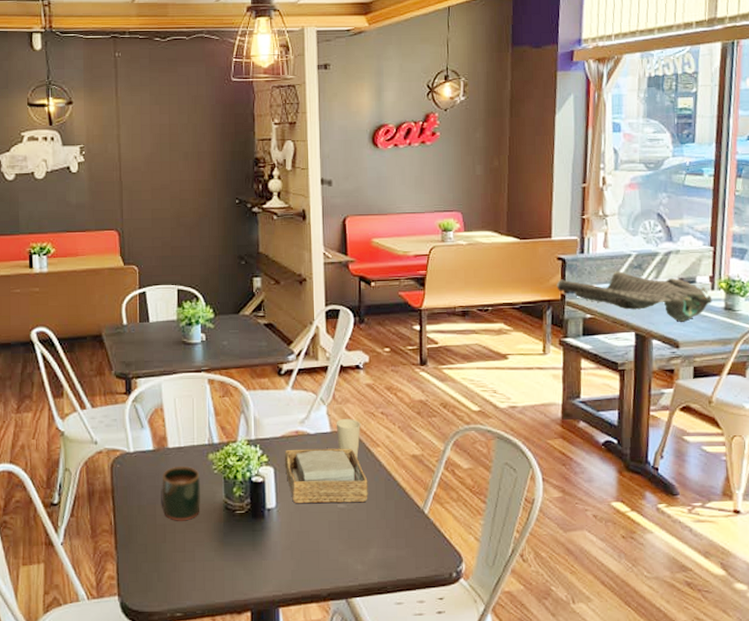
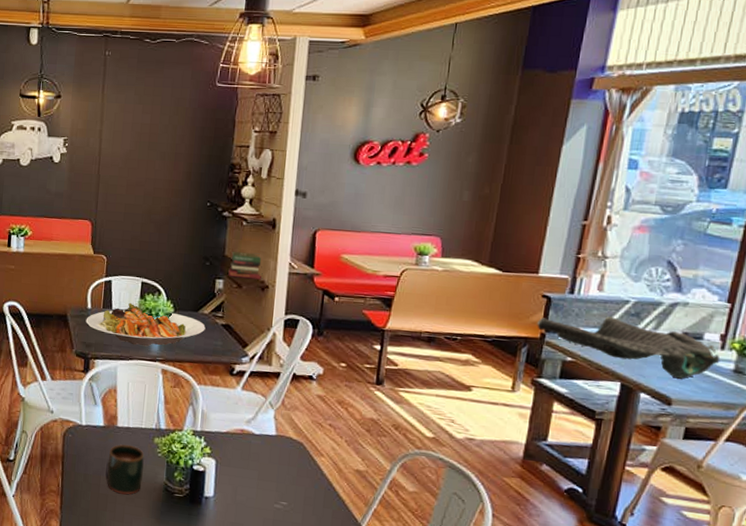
salad: none [122,313,248,358] -> present [86,302,206,347]
books: none [265,246,299,274] -> present [228,251,263,280]
napkin holder: present [284,448,368,504] -> none [226,445,308,507]
cup: present [336,419,361,458] -> none [281,425,307,464]

